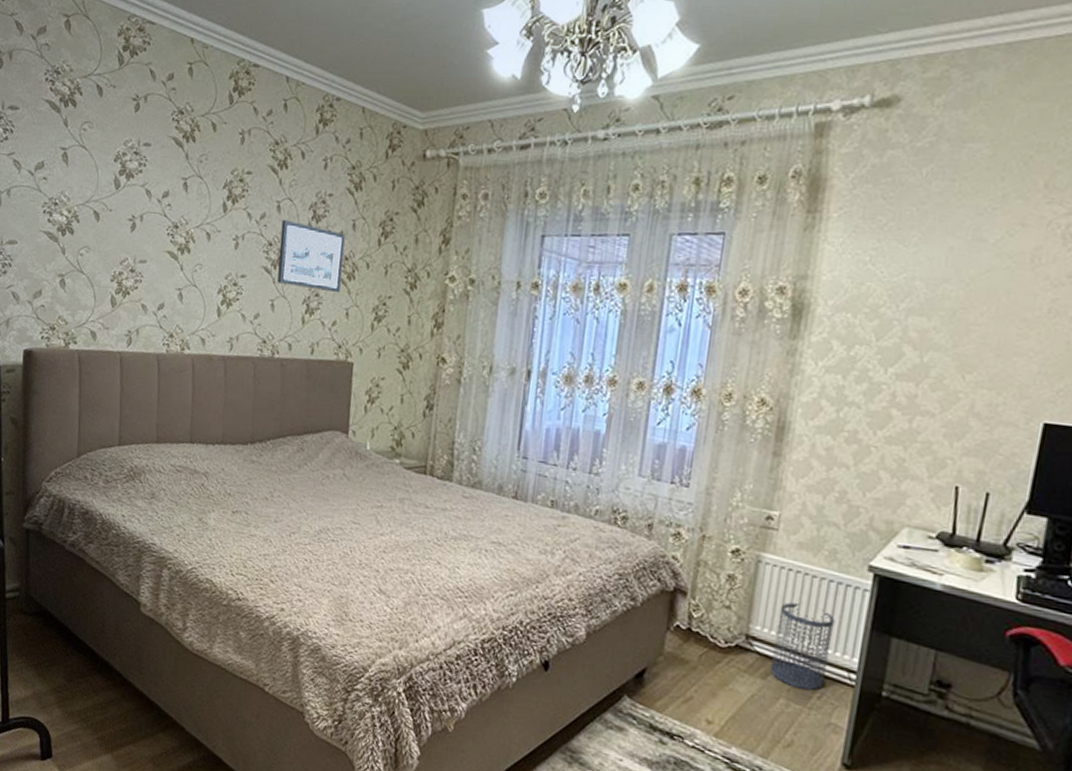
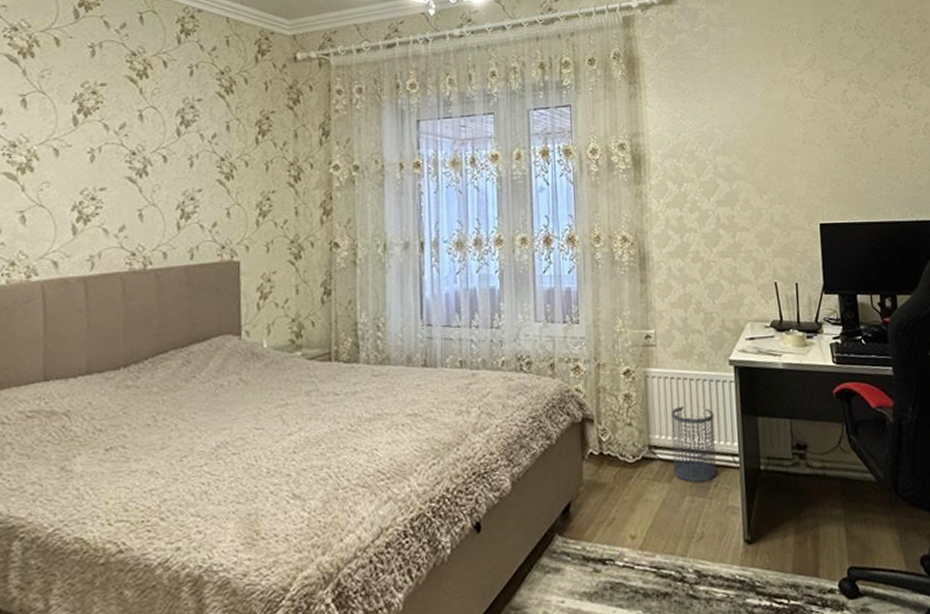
picture frame: present [277,219,345,293] -> none [144,127,220,194]

